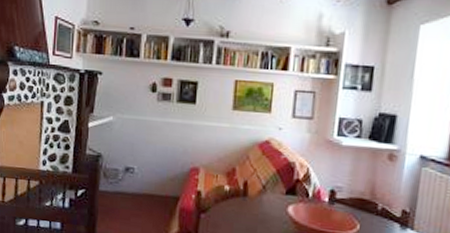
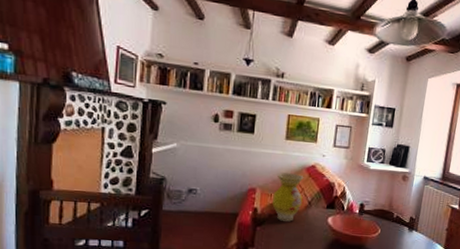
vase: none [218,149,256,209] -> present [272,172,304,222]

